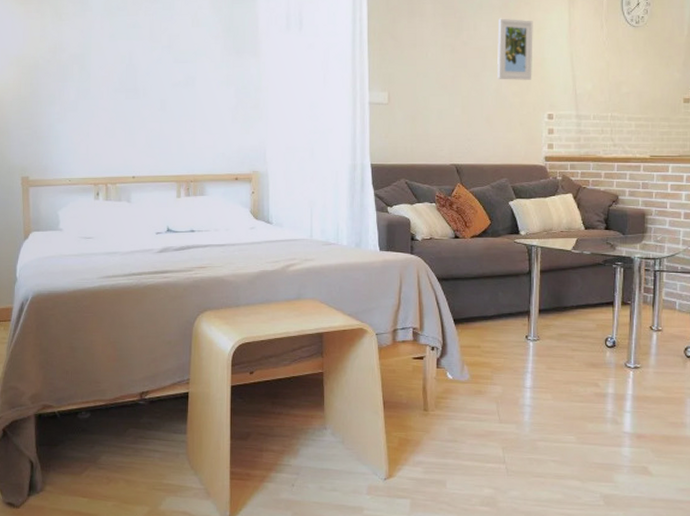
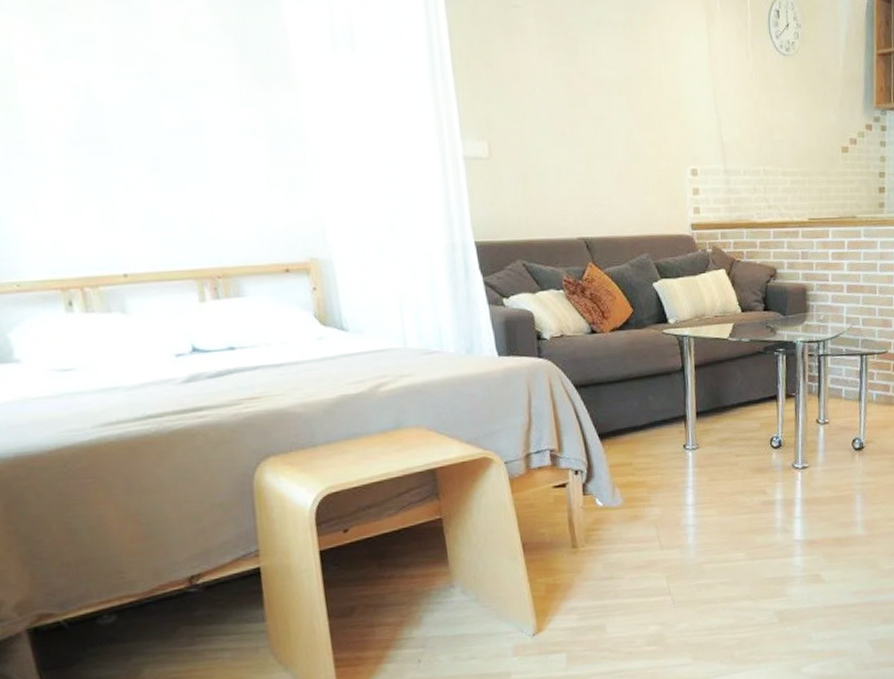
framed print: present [497,18,533,80] -> none [622,39,670,125]

